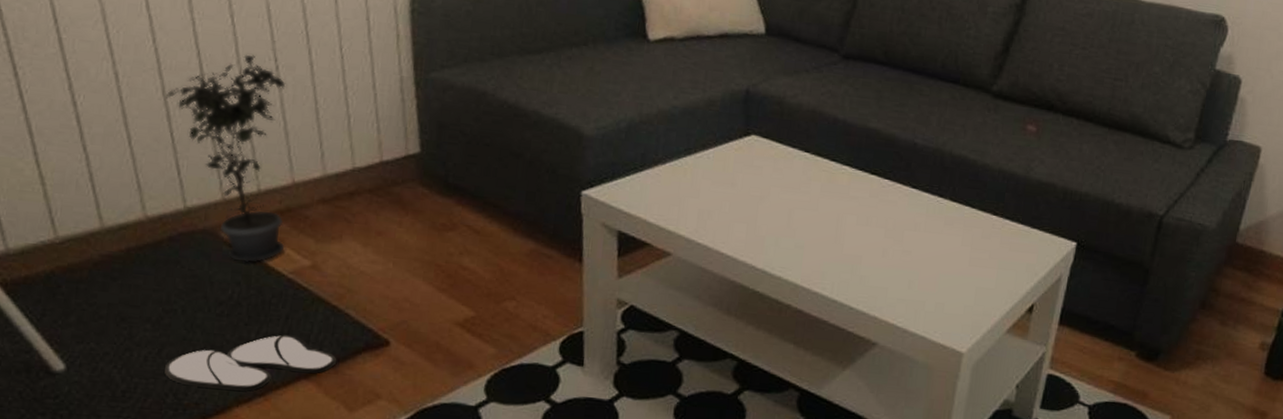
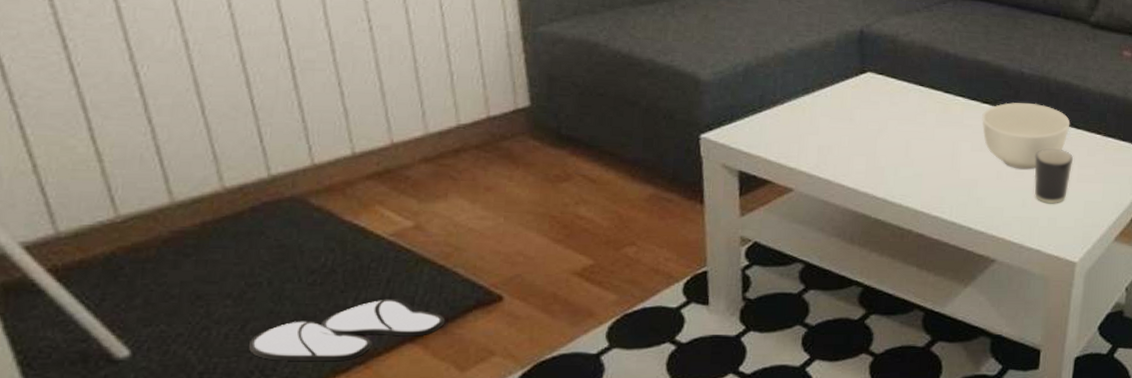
potted plant: present [166,54,286,263] -> none [245,16,384,227]
bowl: none [869,175,965,249] -> present [982,102,1071,170]
mug: none [922,227,966,287] -> present [1034,148,1073,203]

